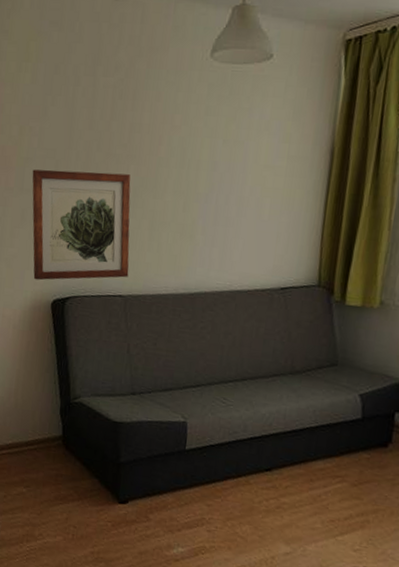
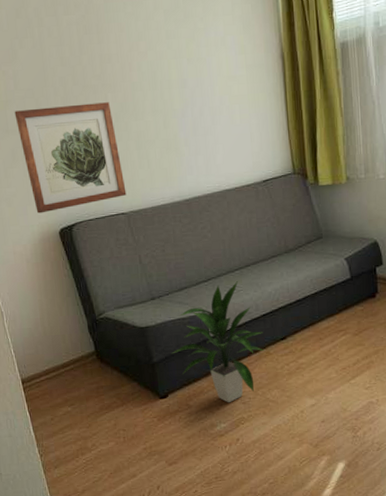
indoor plant: none [141,394,247,526] -> present [172,281,264,402]

